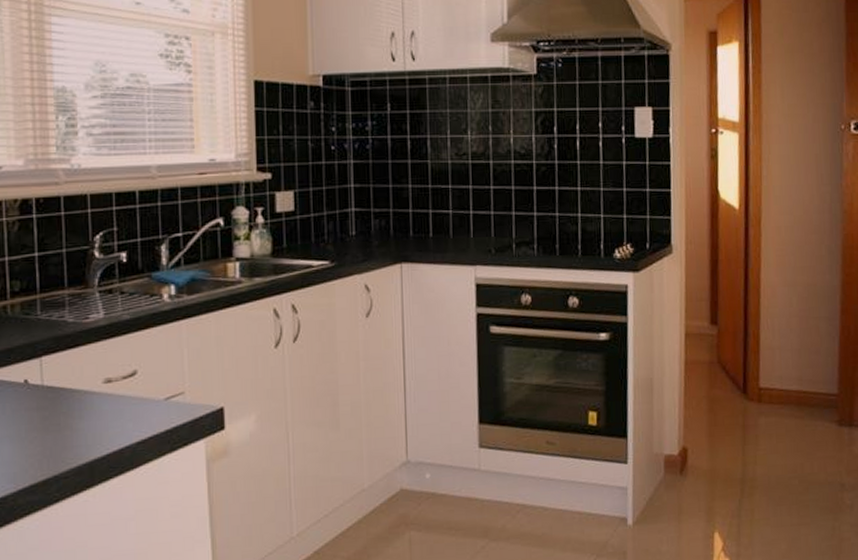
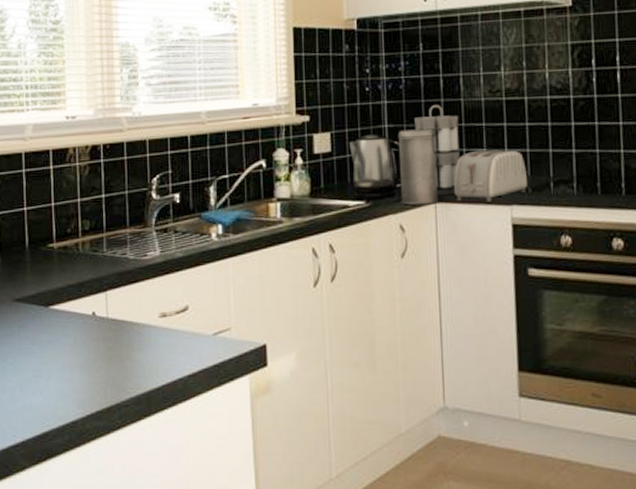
kettle: none [313,194,368,259] -> present [348,134,402,200]
canister: none [364,189,405,266] -> present [397,128,439,206]
spice rack: none [381,165,426,256] -> present [414,104,460,196]
toaster: none [420,211,491,262] -> present [454,150,527,202]

